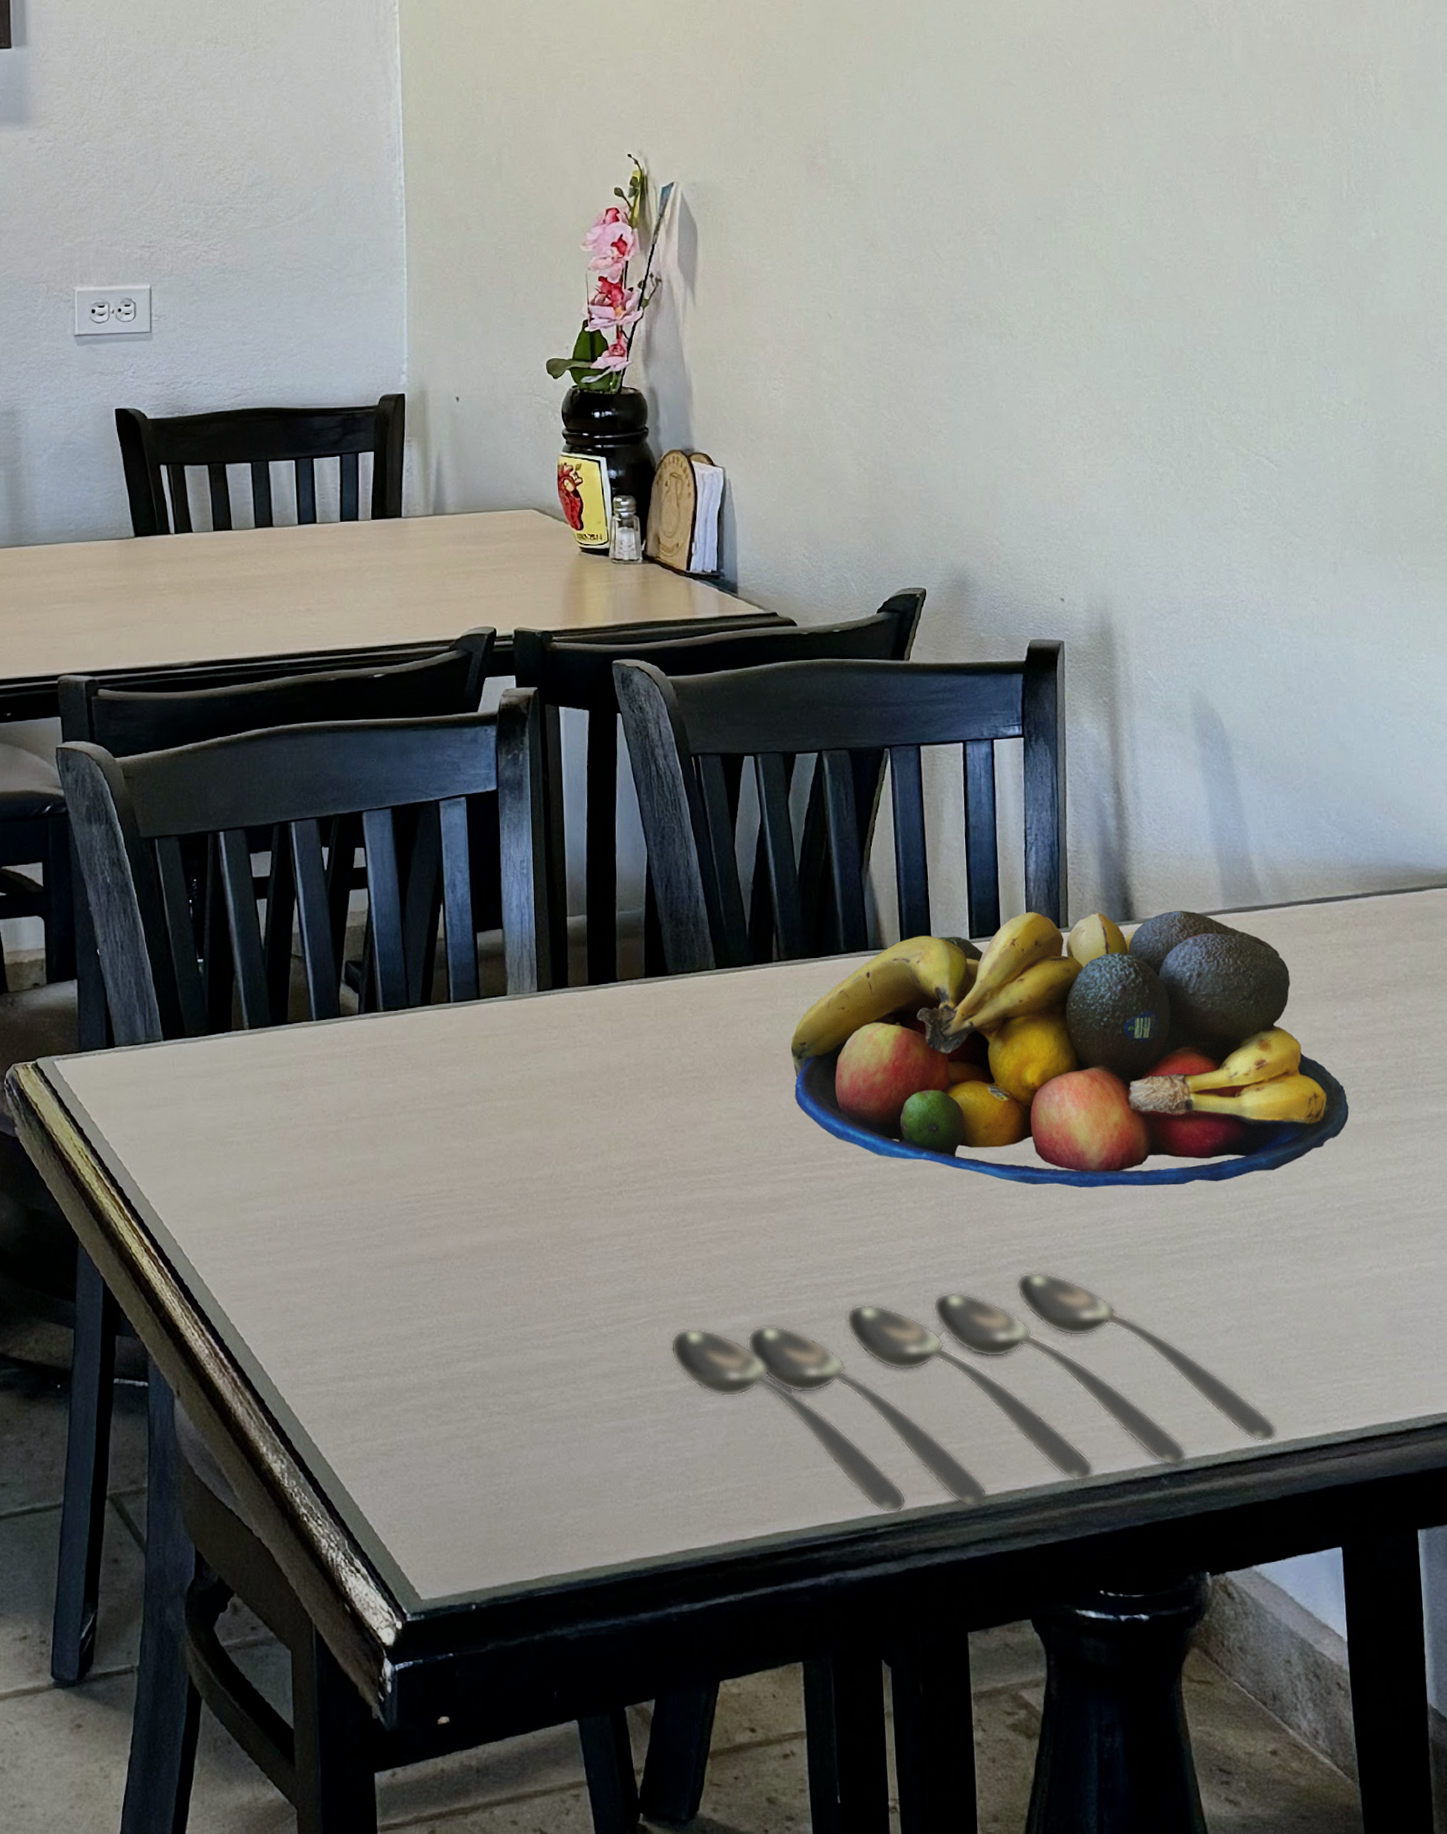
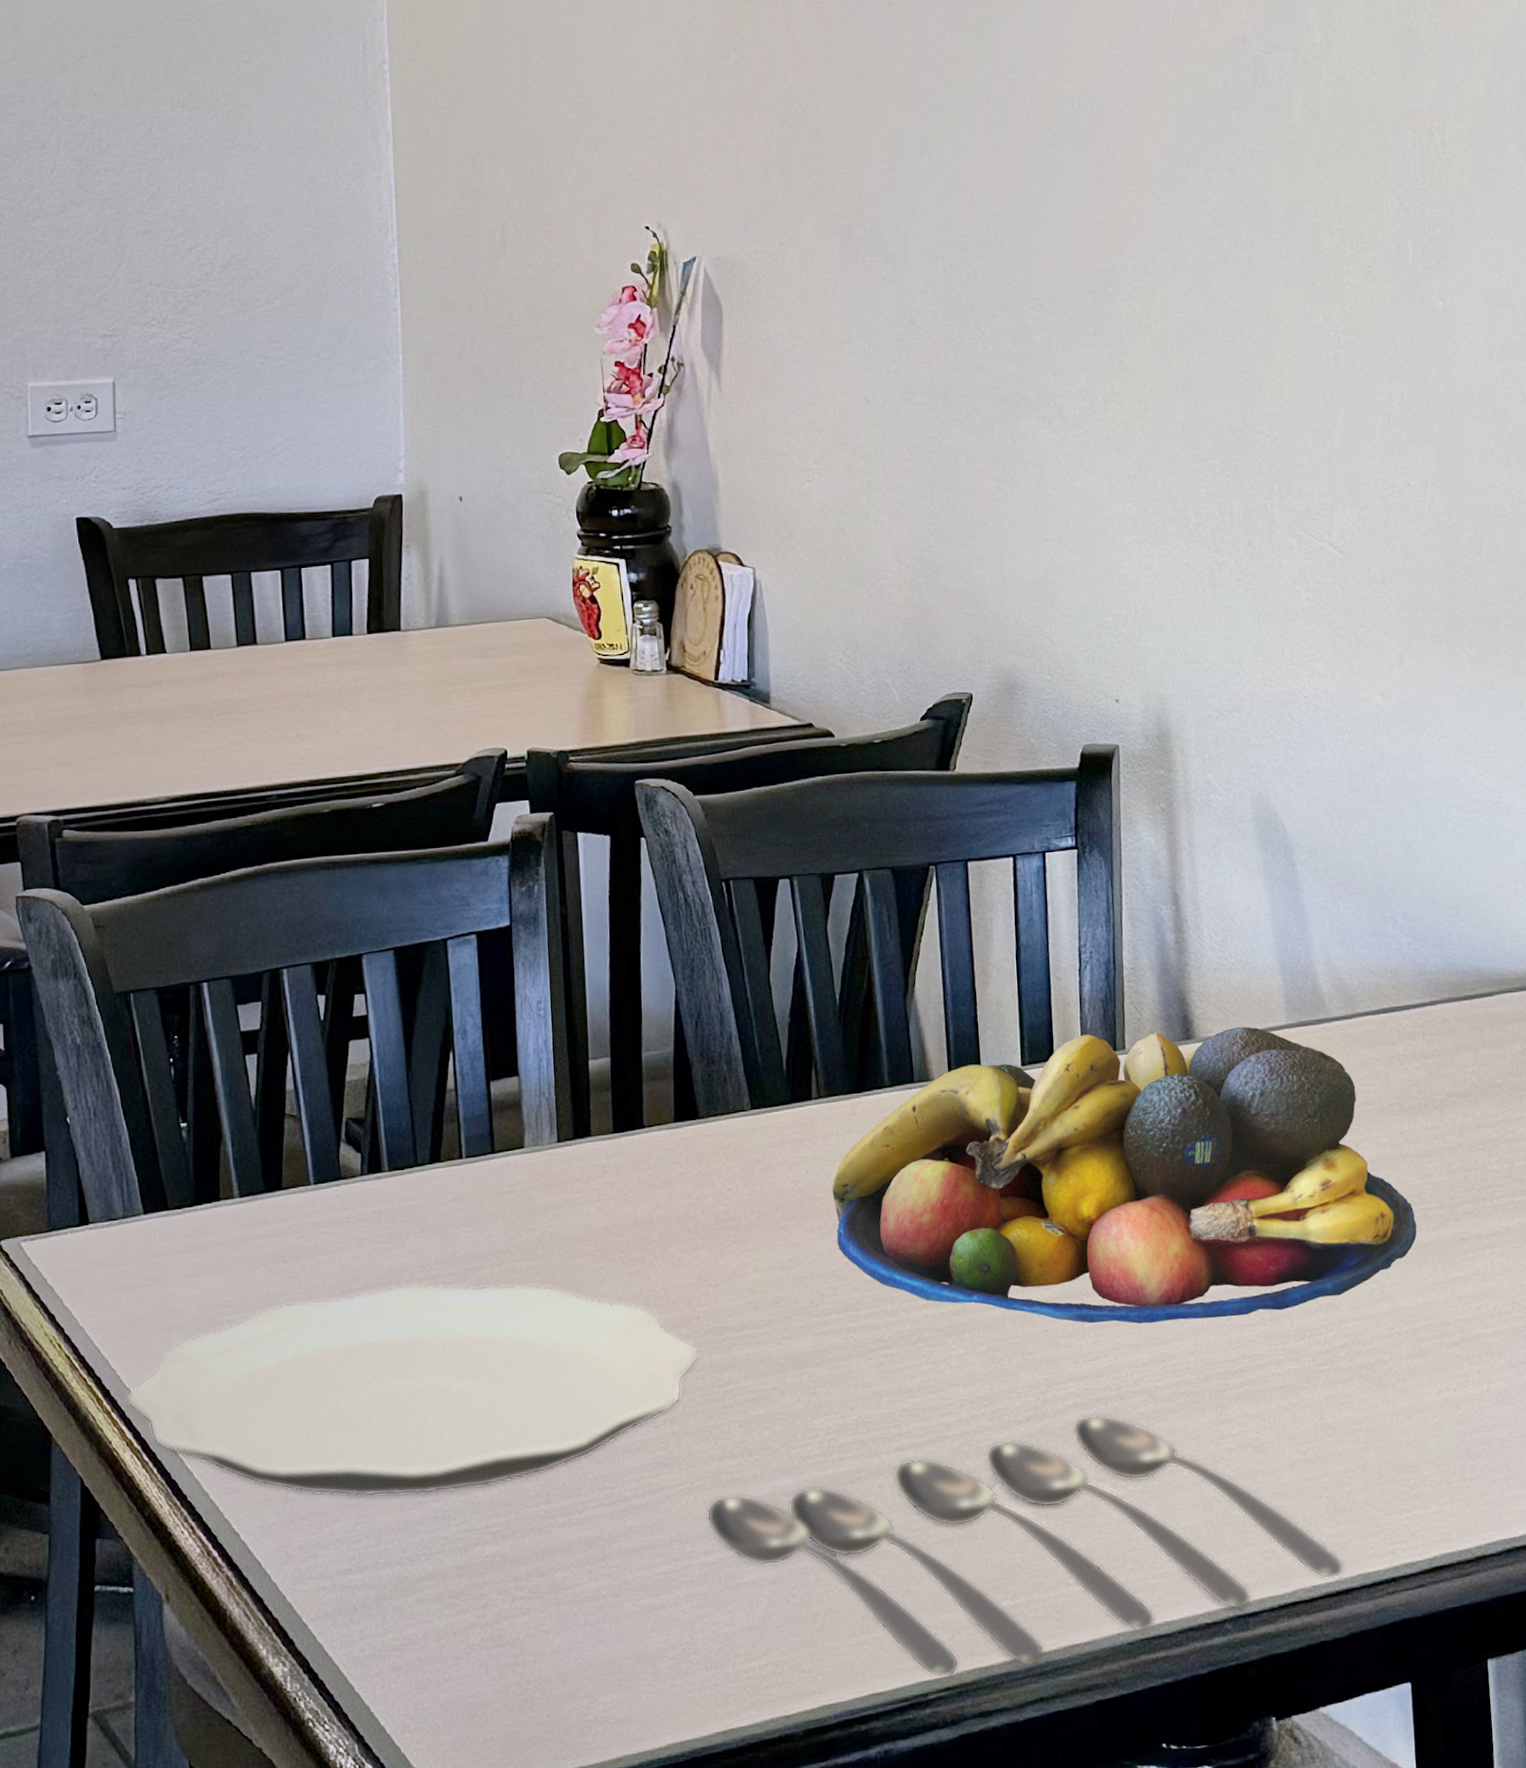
plate: none [145,1116,667,1312] -> present [126,1283,700,1497]

